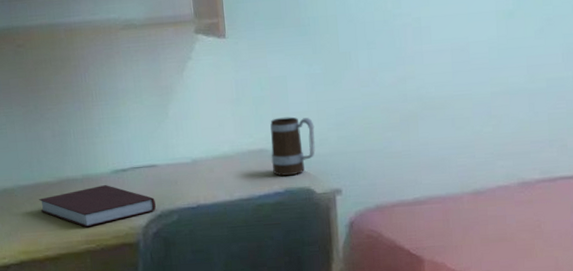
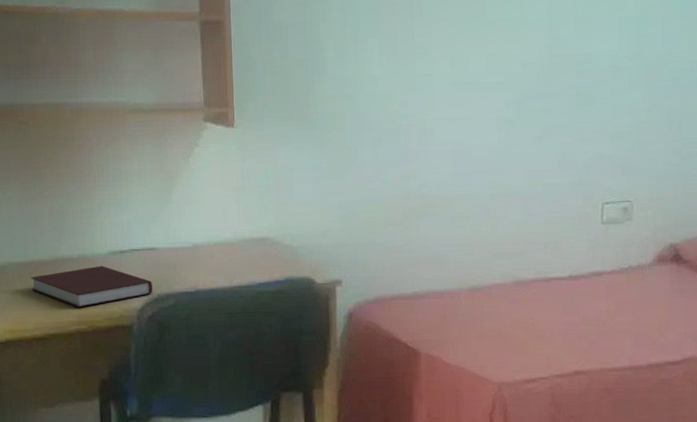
mug: present [270,116,316,176] -> none [273,207,318,265]

